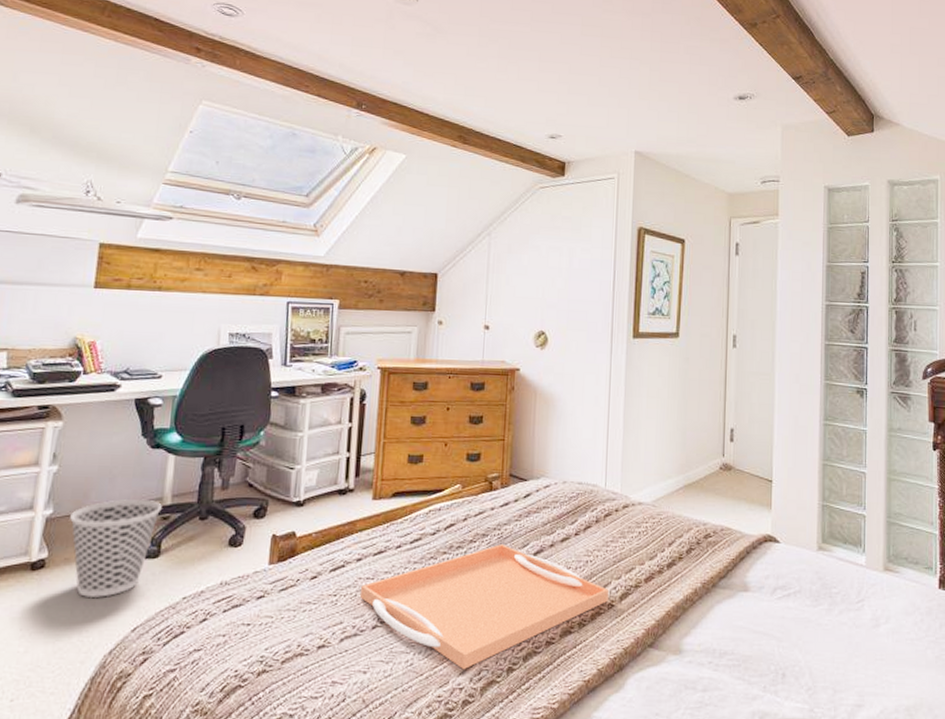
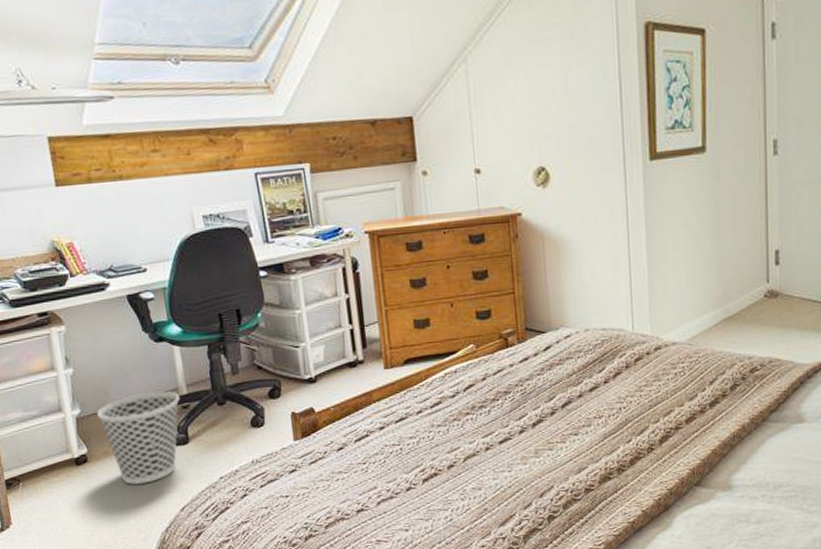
serving tray: present [360,544,609,670] -> none [389,400,647,521]

